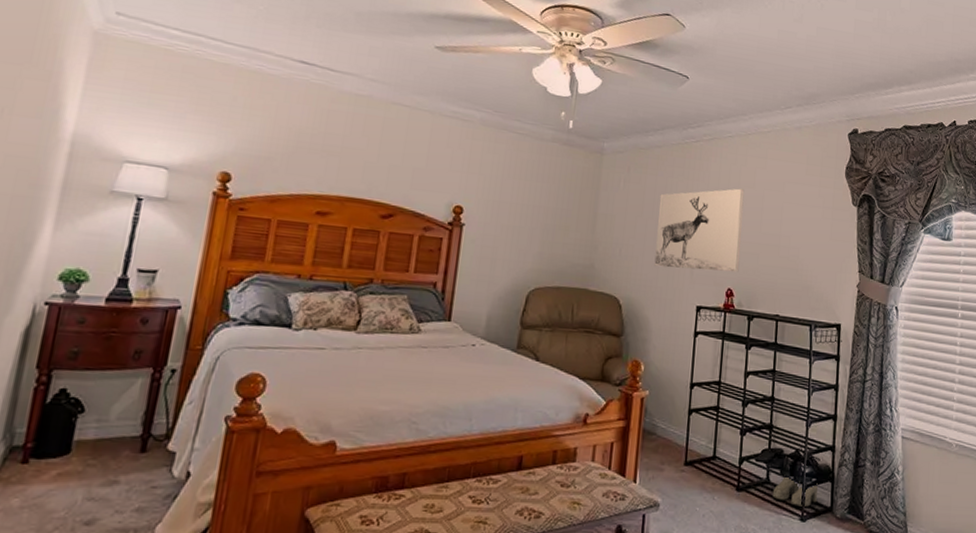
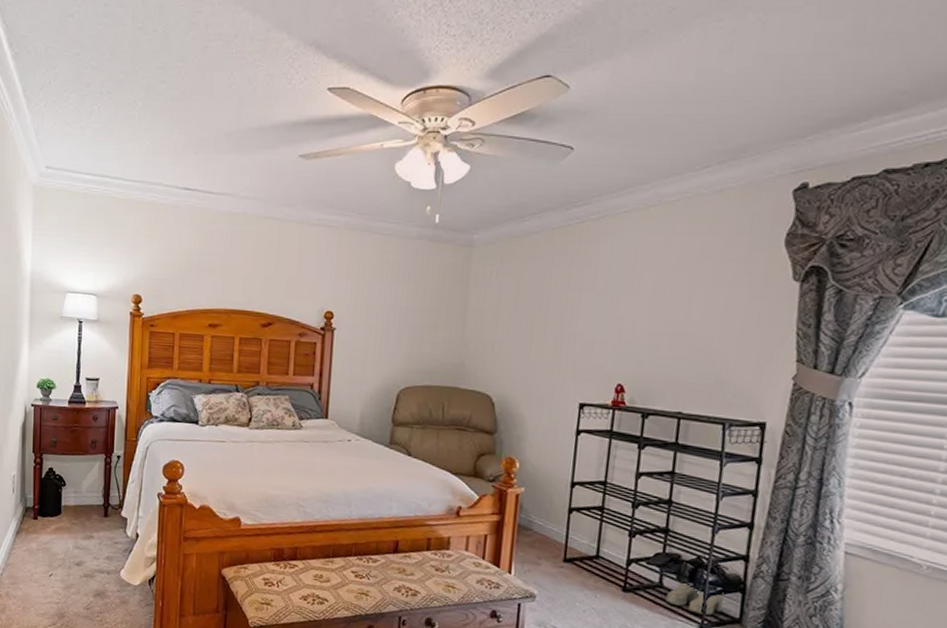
wall art: present [654,188,745,273] -> none [530,271,642,366]

